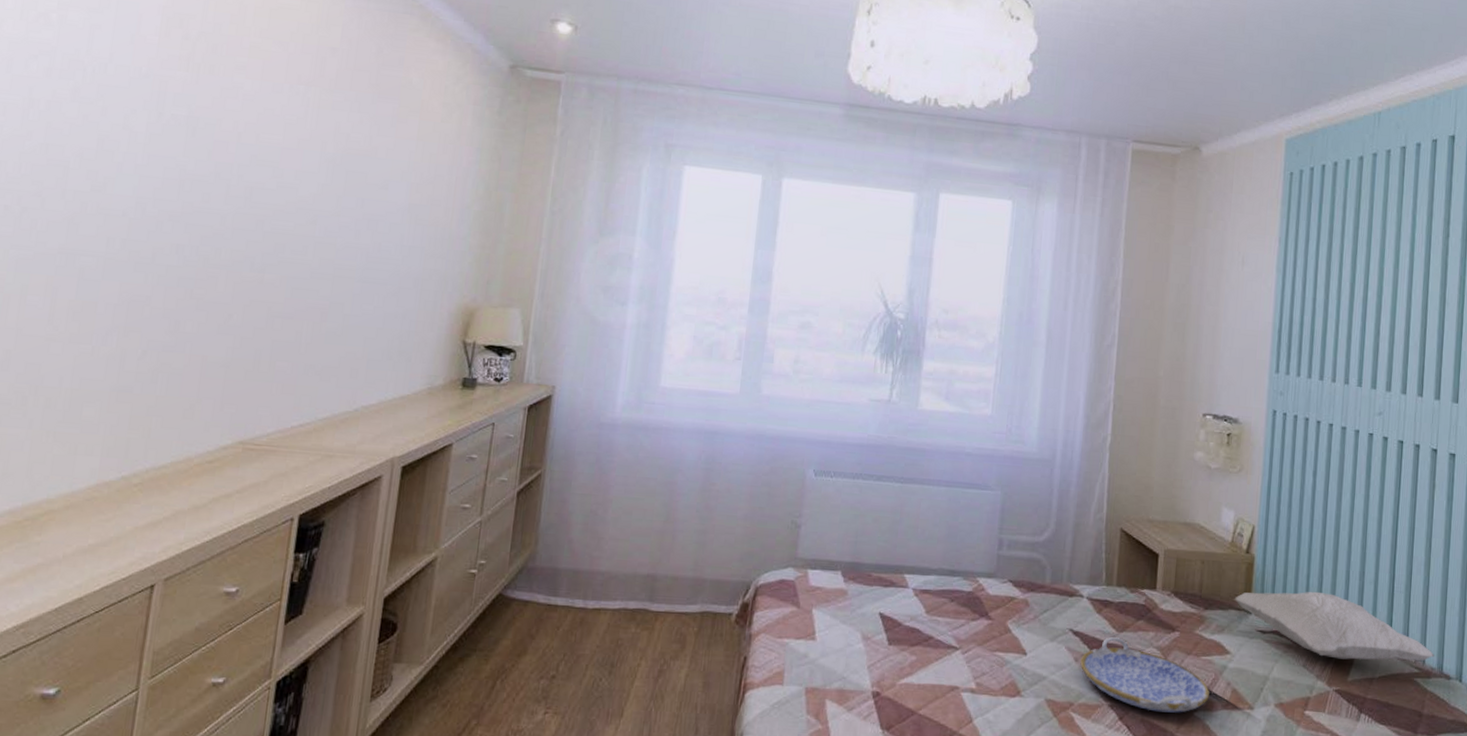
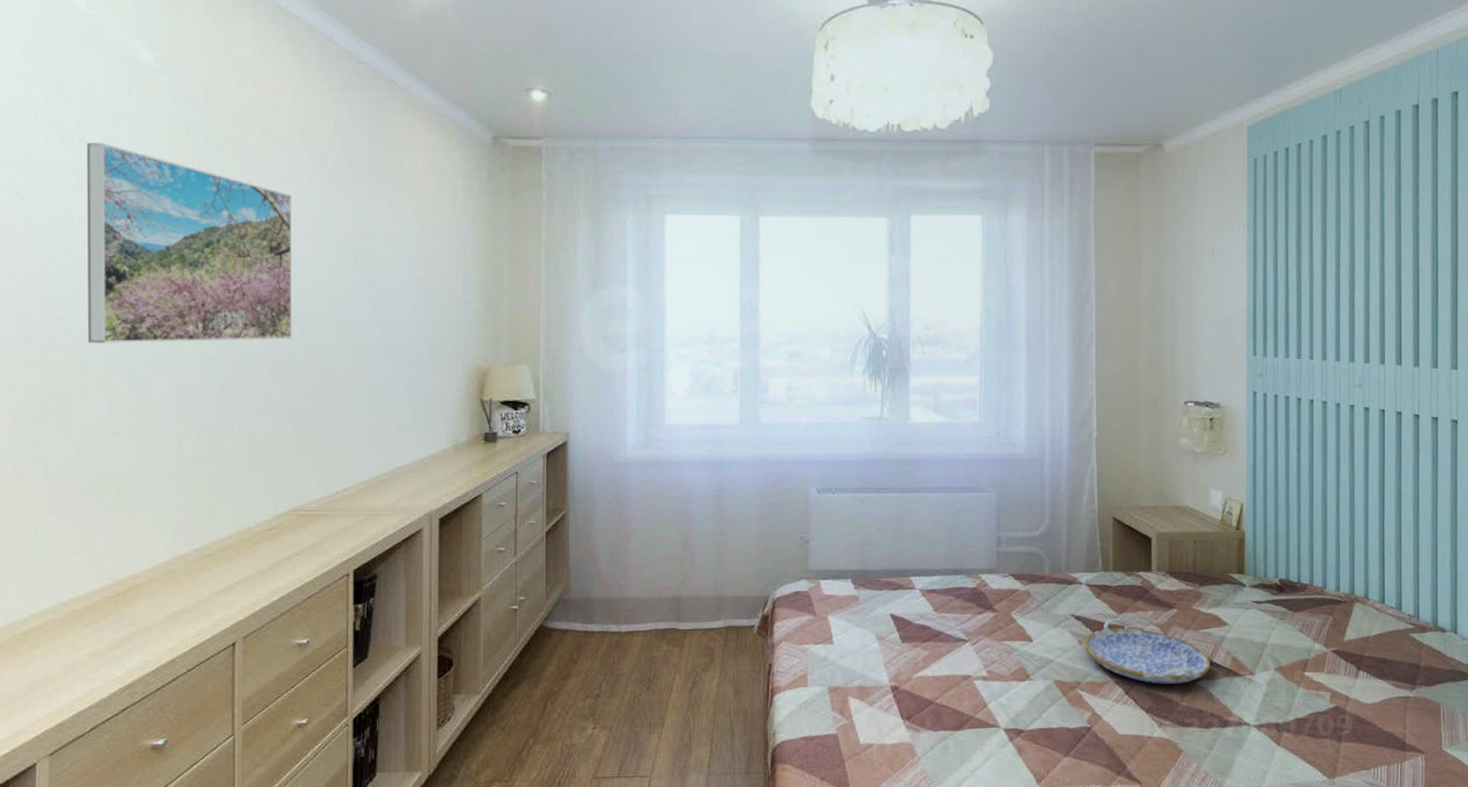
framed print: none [36,23,286,256] -> present [87,143,292,343]
pillow: present [1234,591,1435,661] -> none [1228,560,1428,622]

